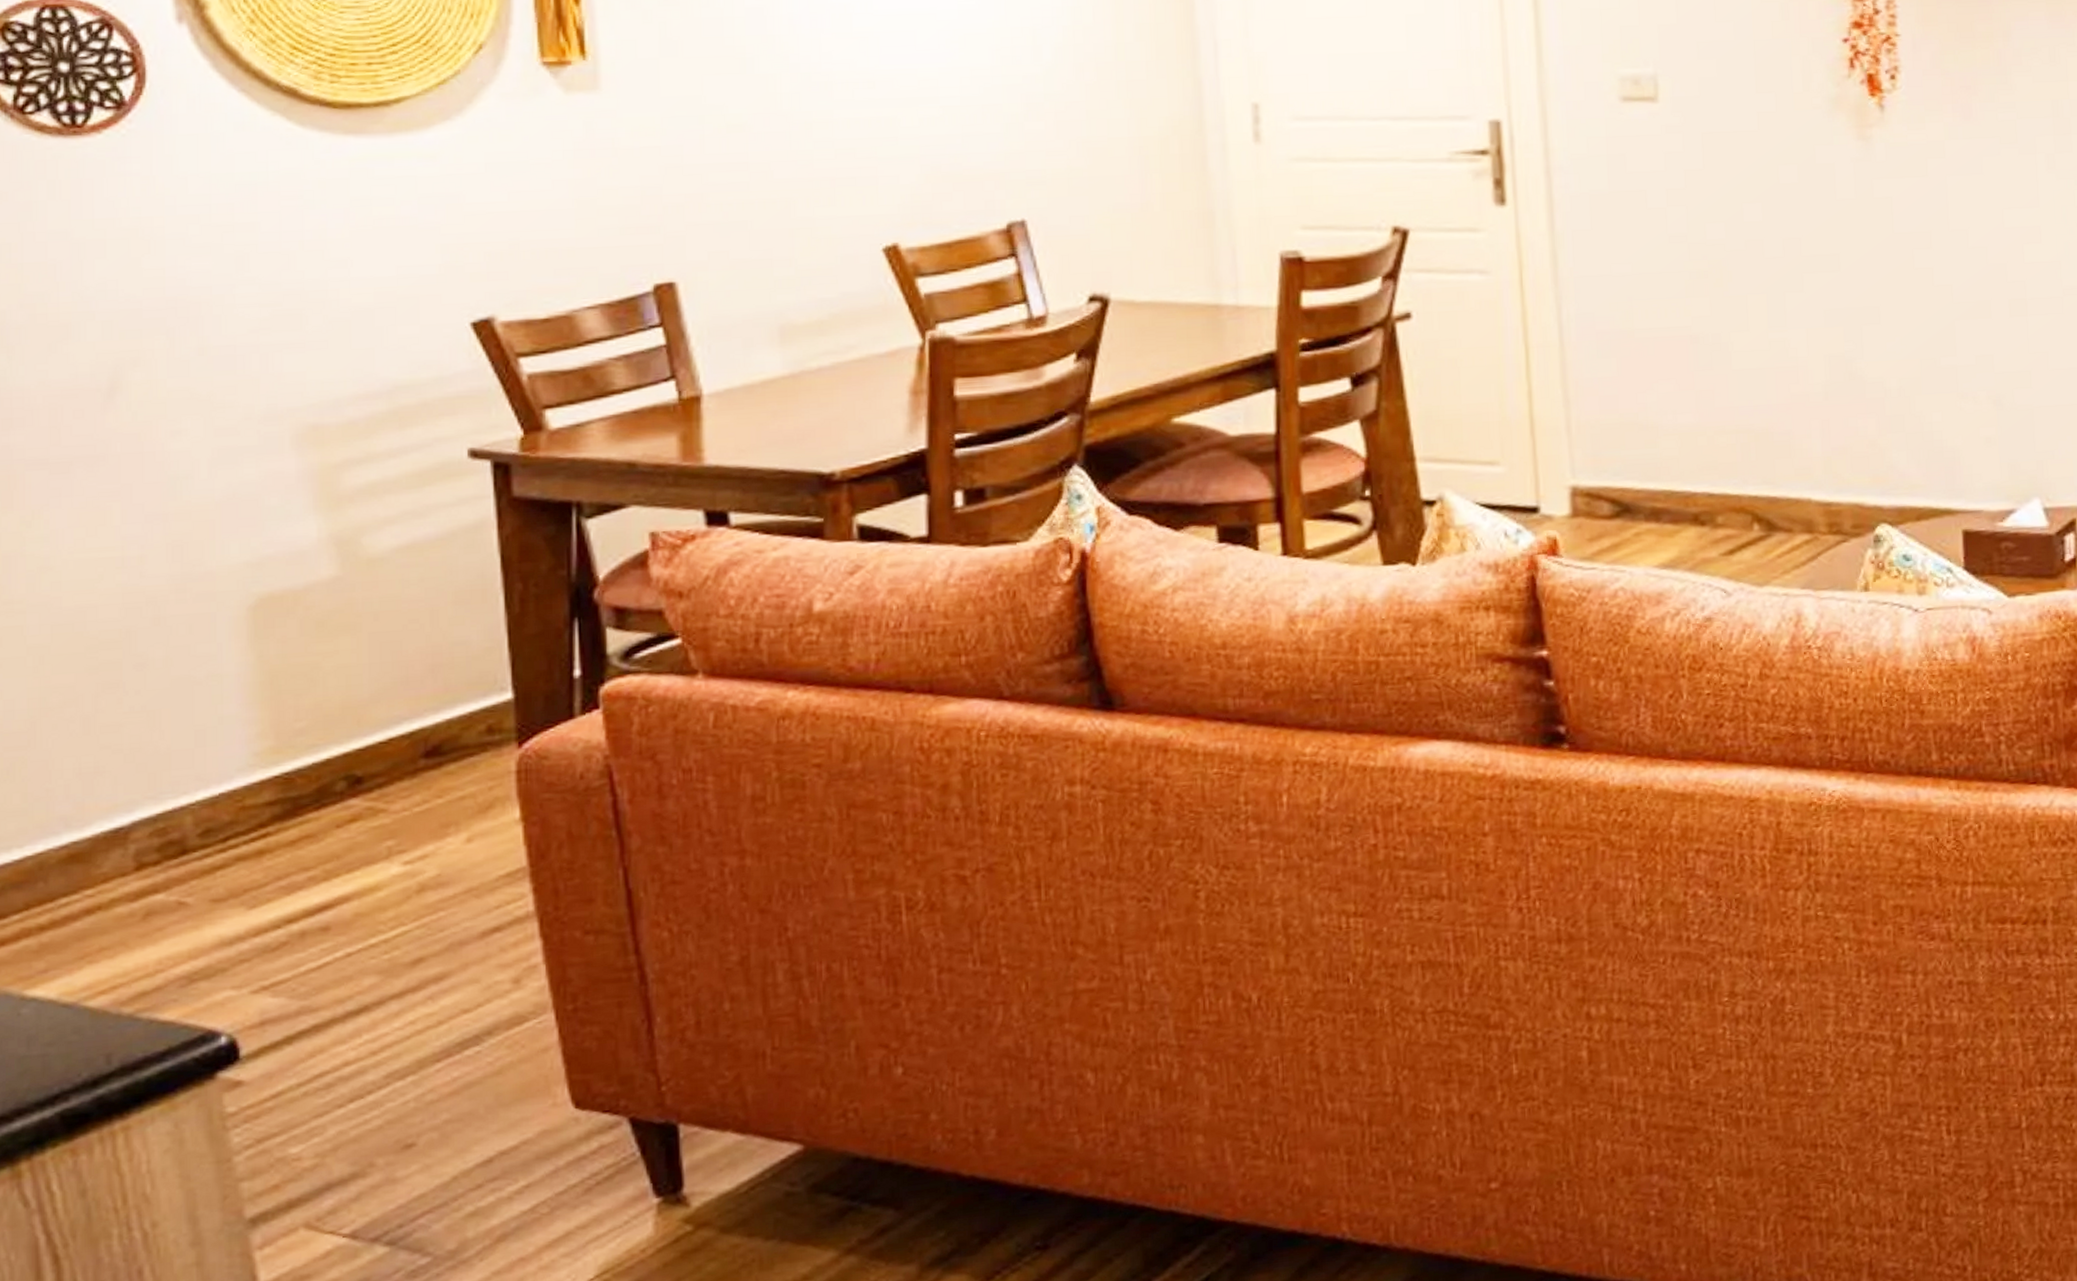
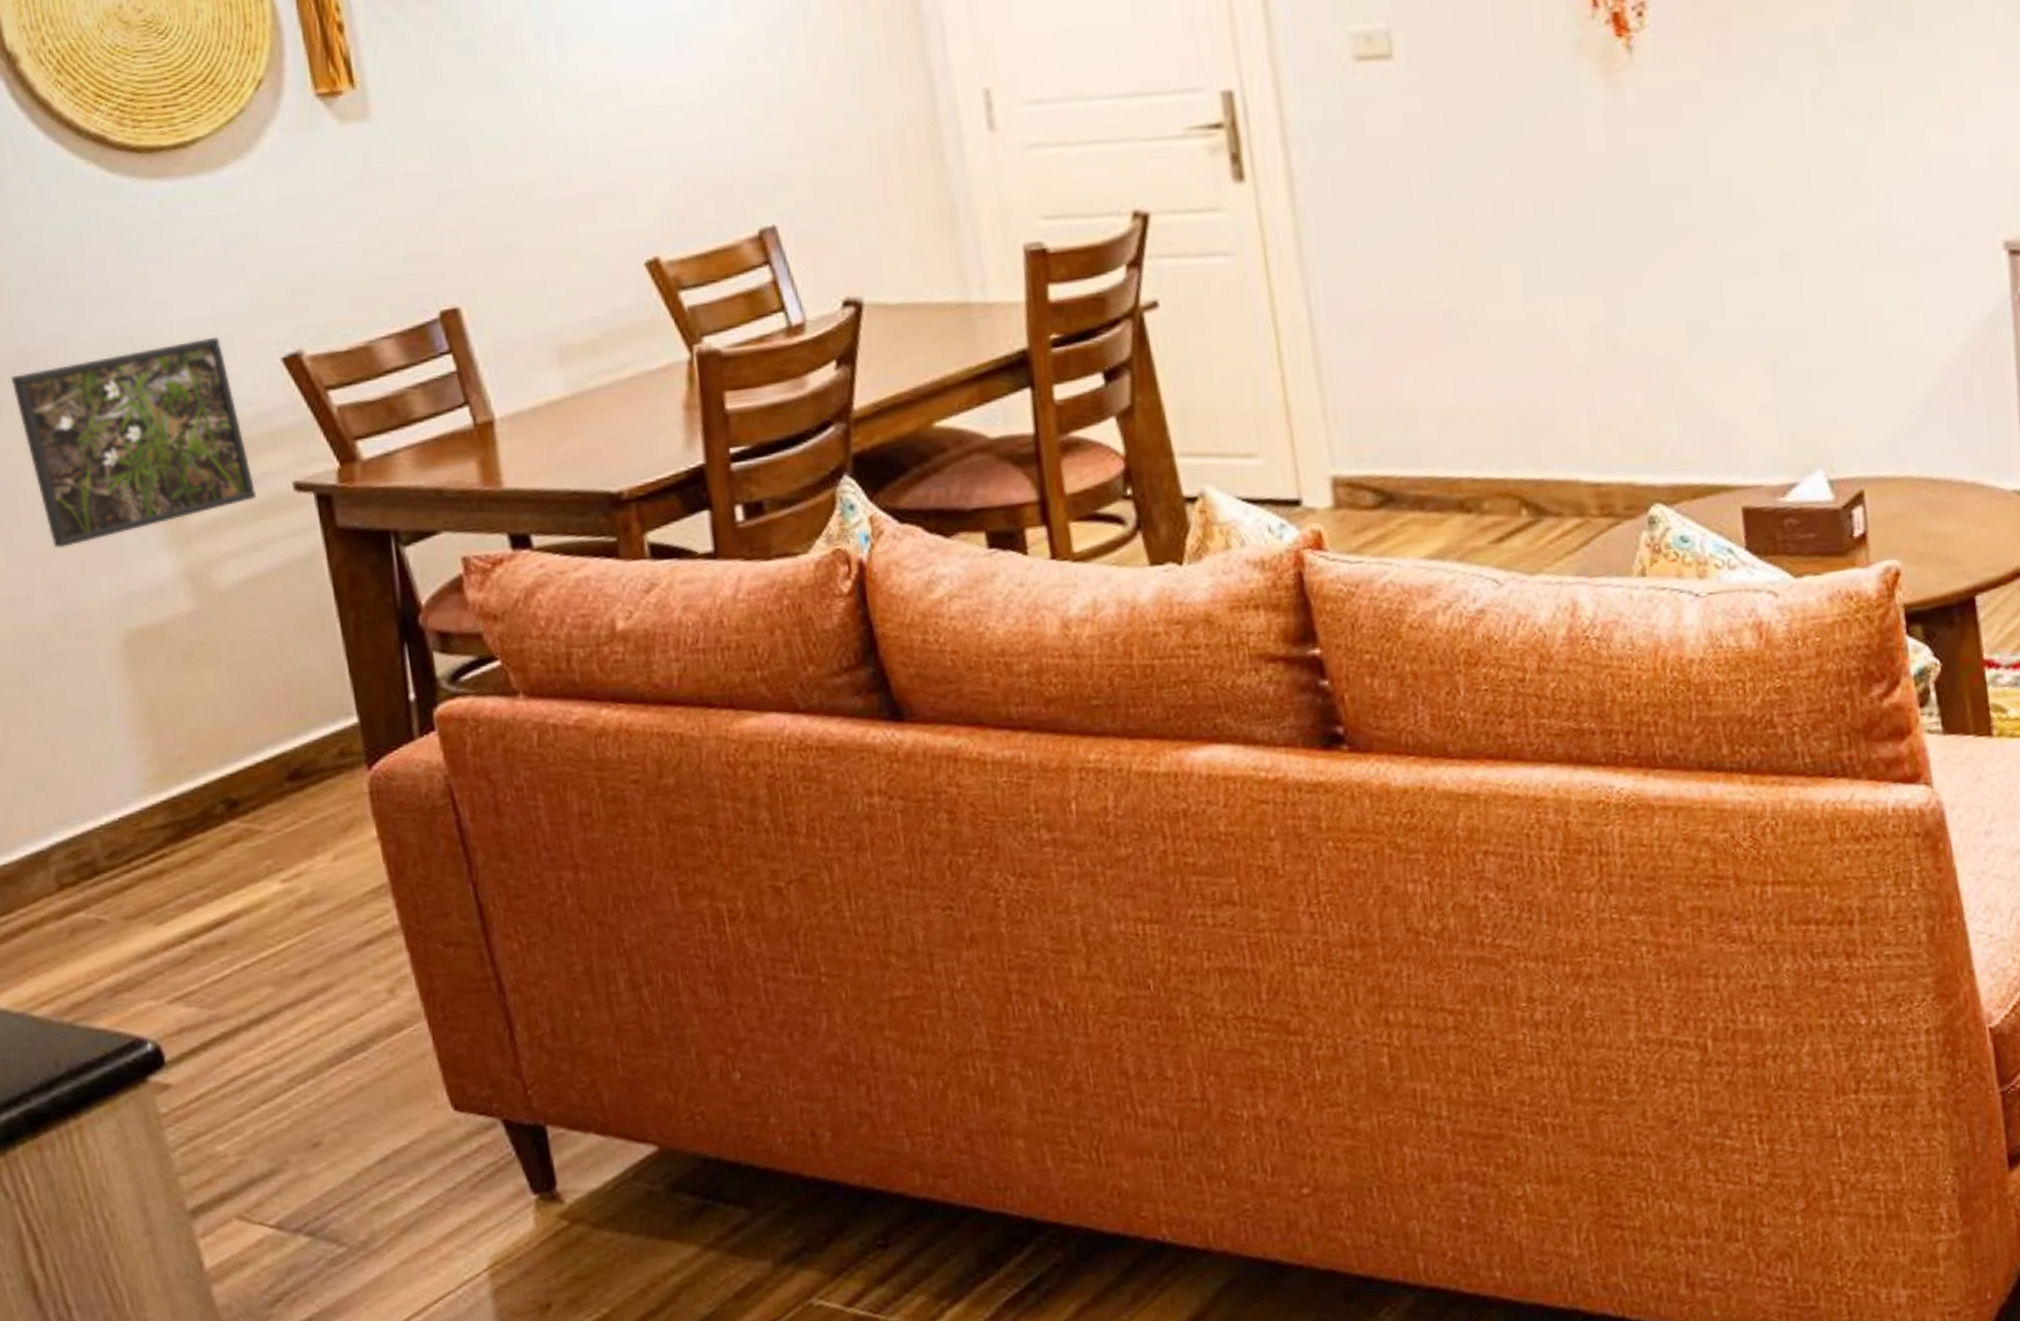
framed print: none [153,297,425,508] -> present [11,336,257,549]

